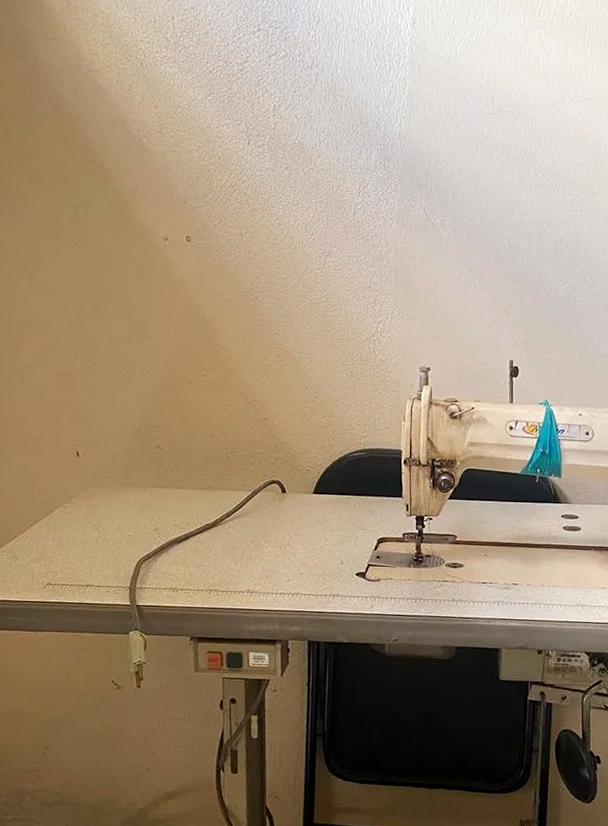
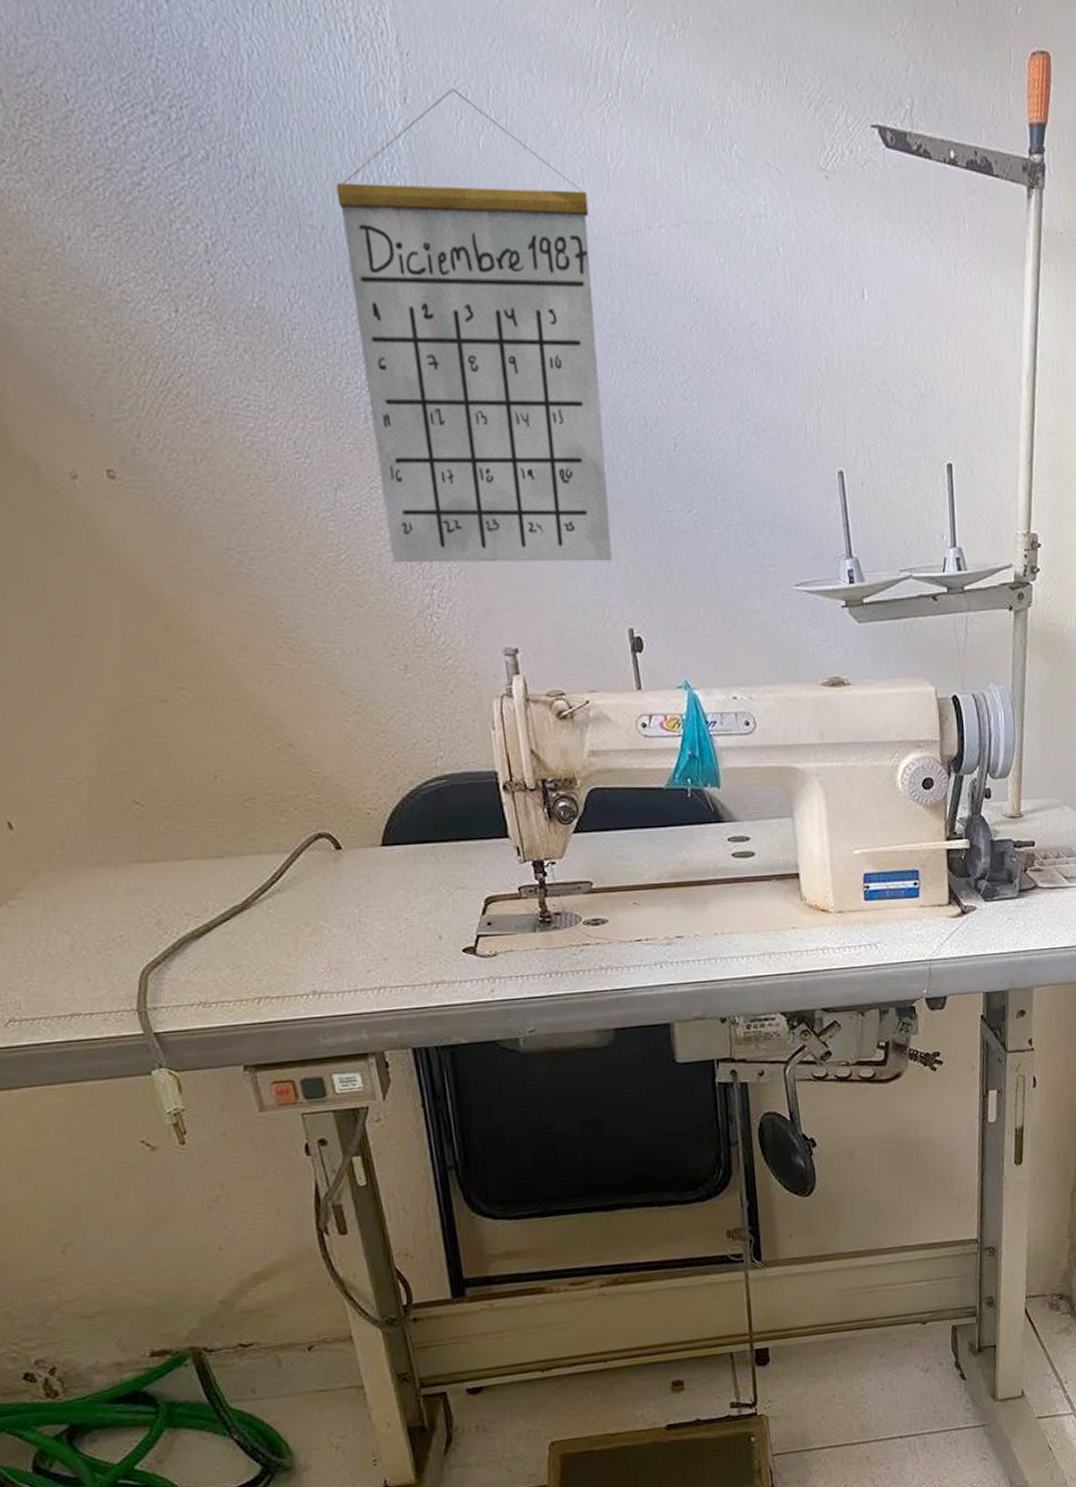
calendar: none [355,17,523,314] -> present [335,88,613,563]

